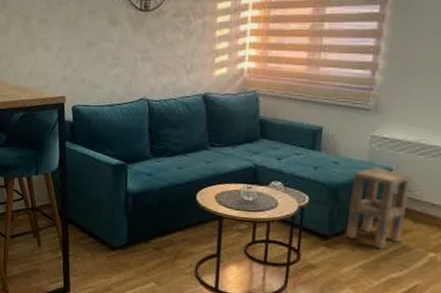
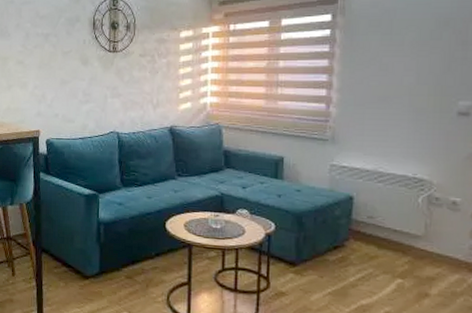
side table: present [345,167,412,250] -> none [312,194,373,276]

